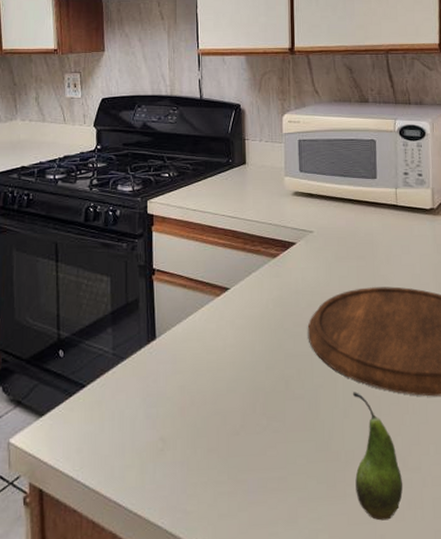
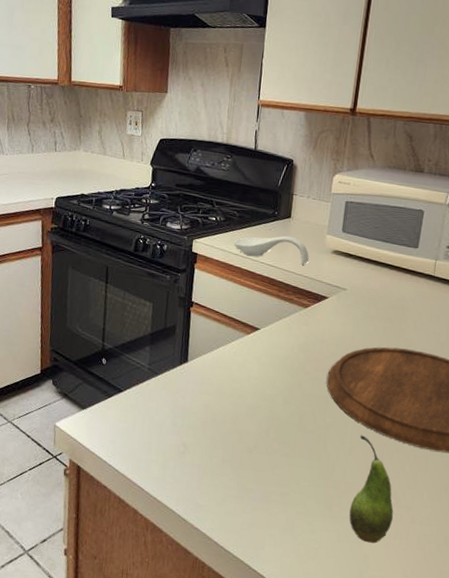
spoon rest: none [190,183,270,212] -> present [233,235,309,265]

